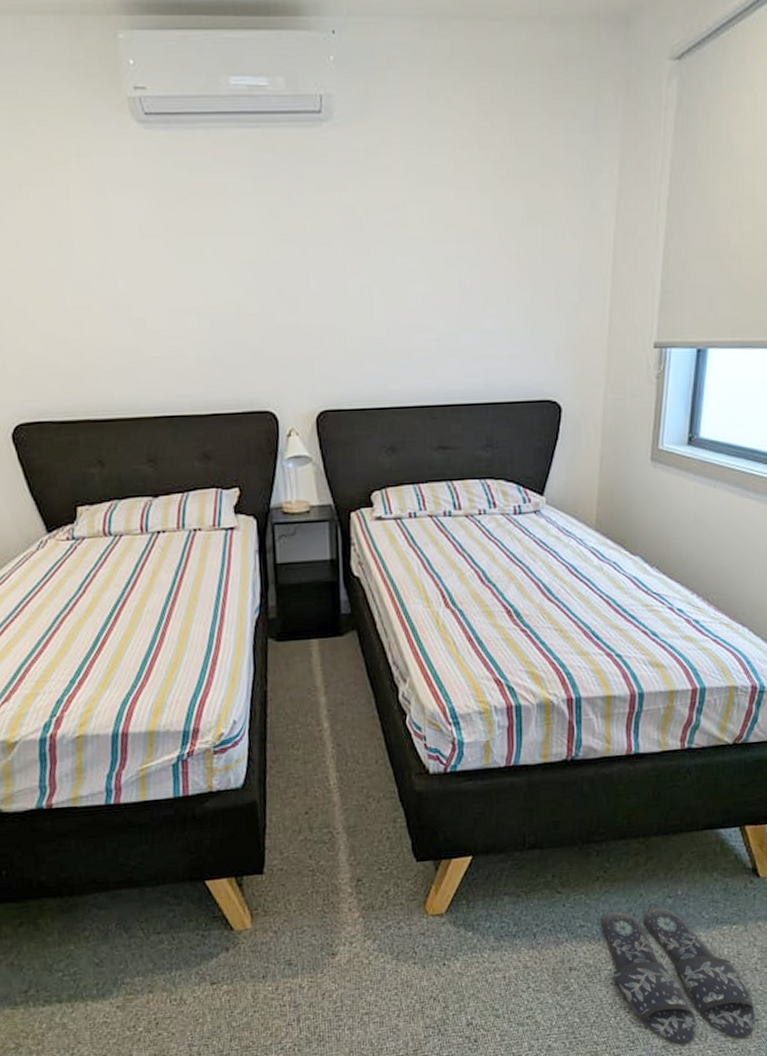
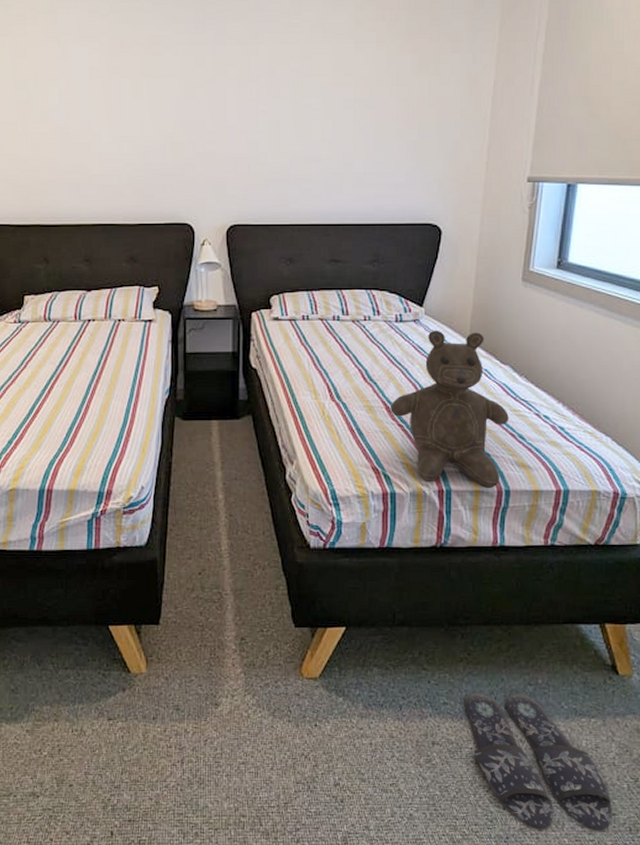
teddy bear: none [512,521,640,693] -> present [390,330,509,489]

